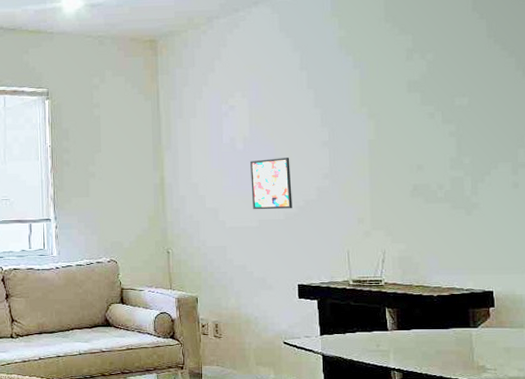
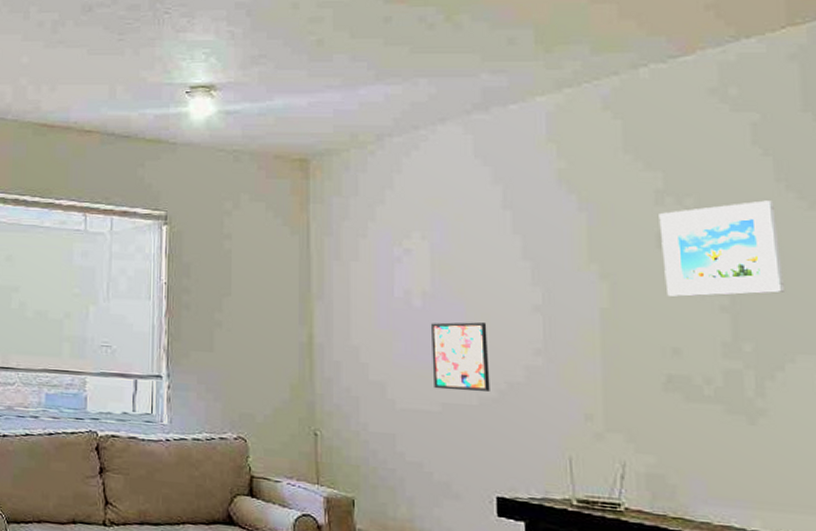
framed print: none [409,52,492,128] -> present [659,200,786,298]

